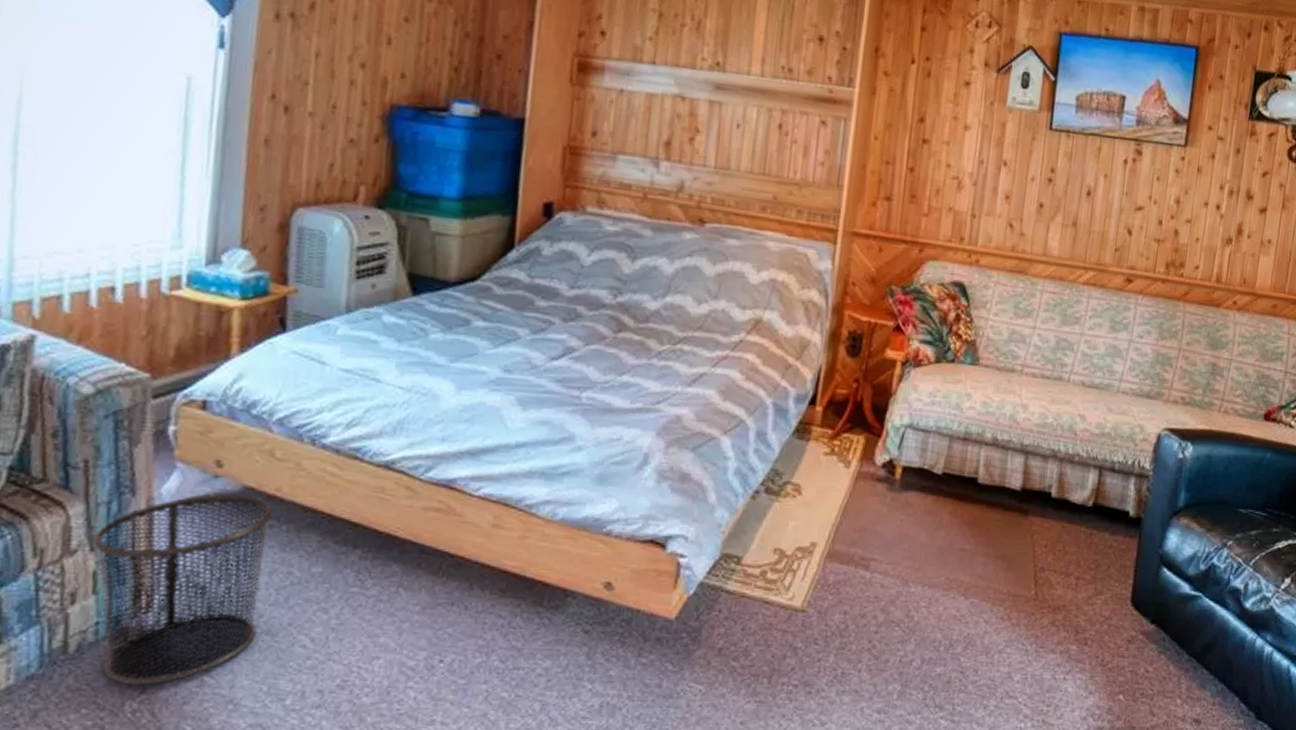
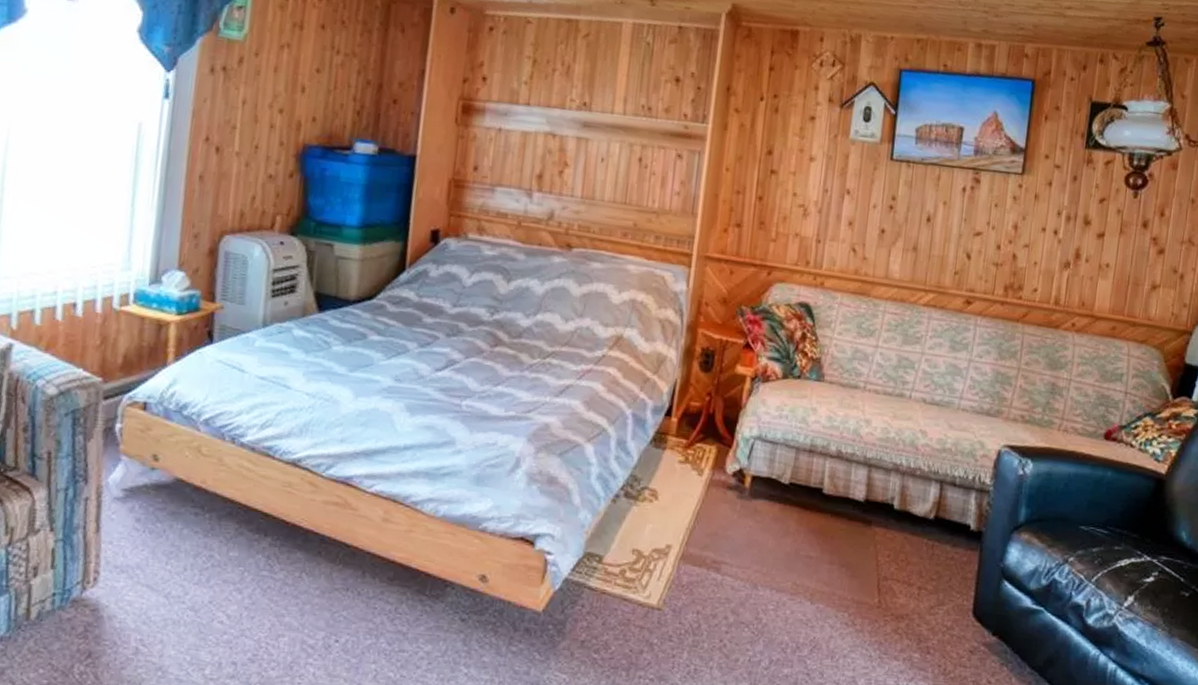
waste bin: present [92,494,274,685] -> none [52,484,199,651]

